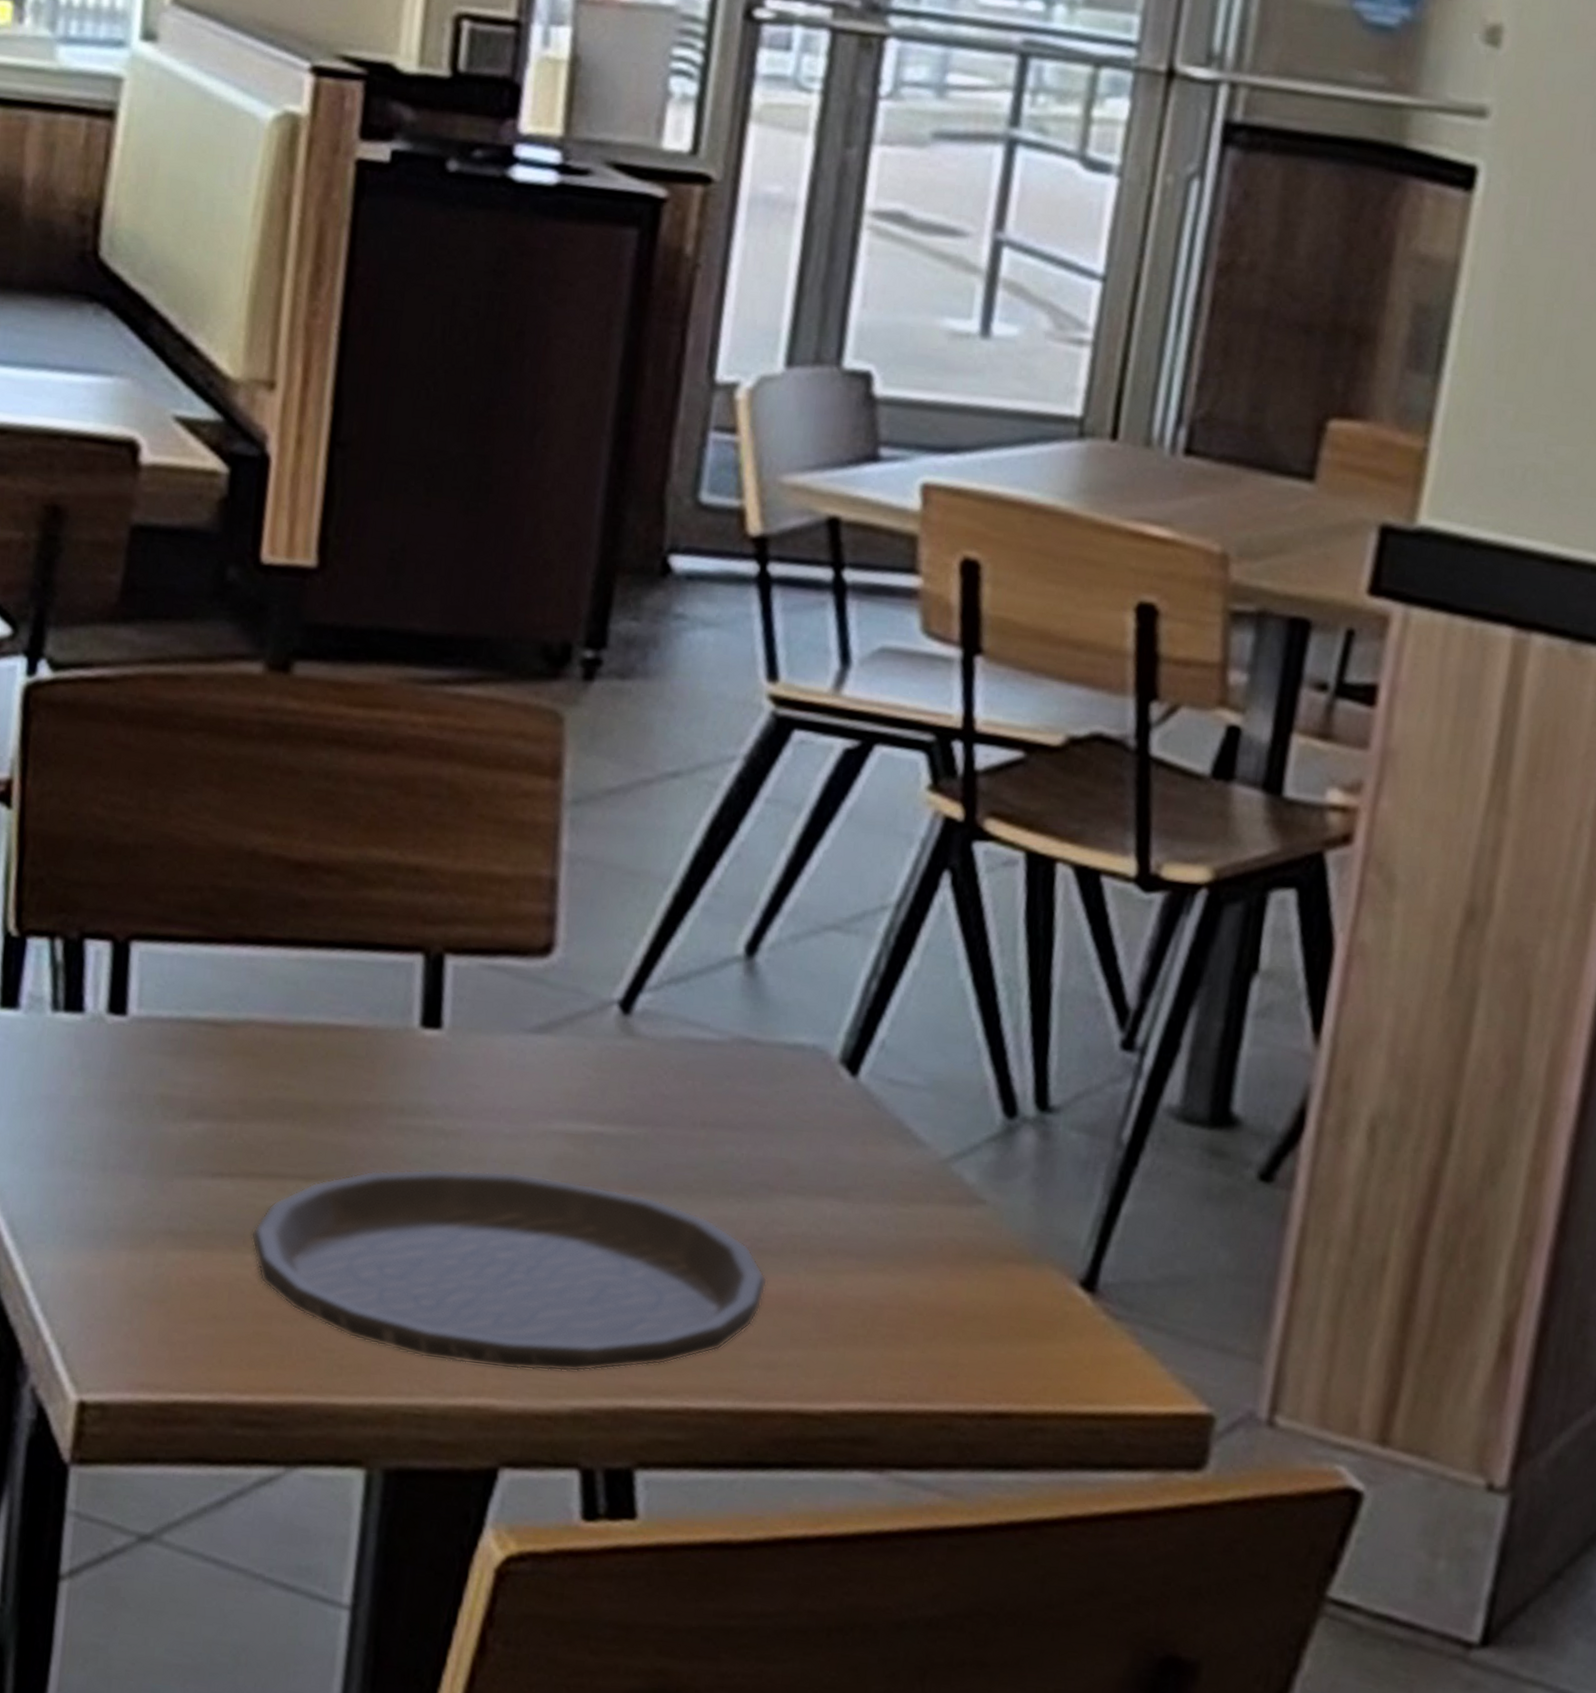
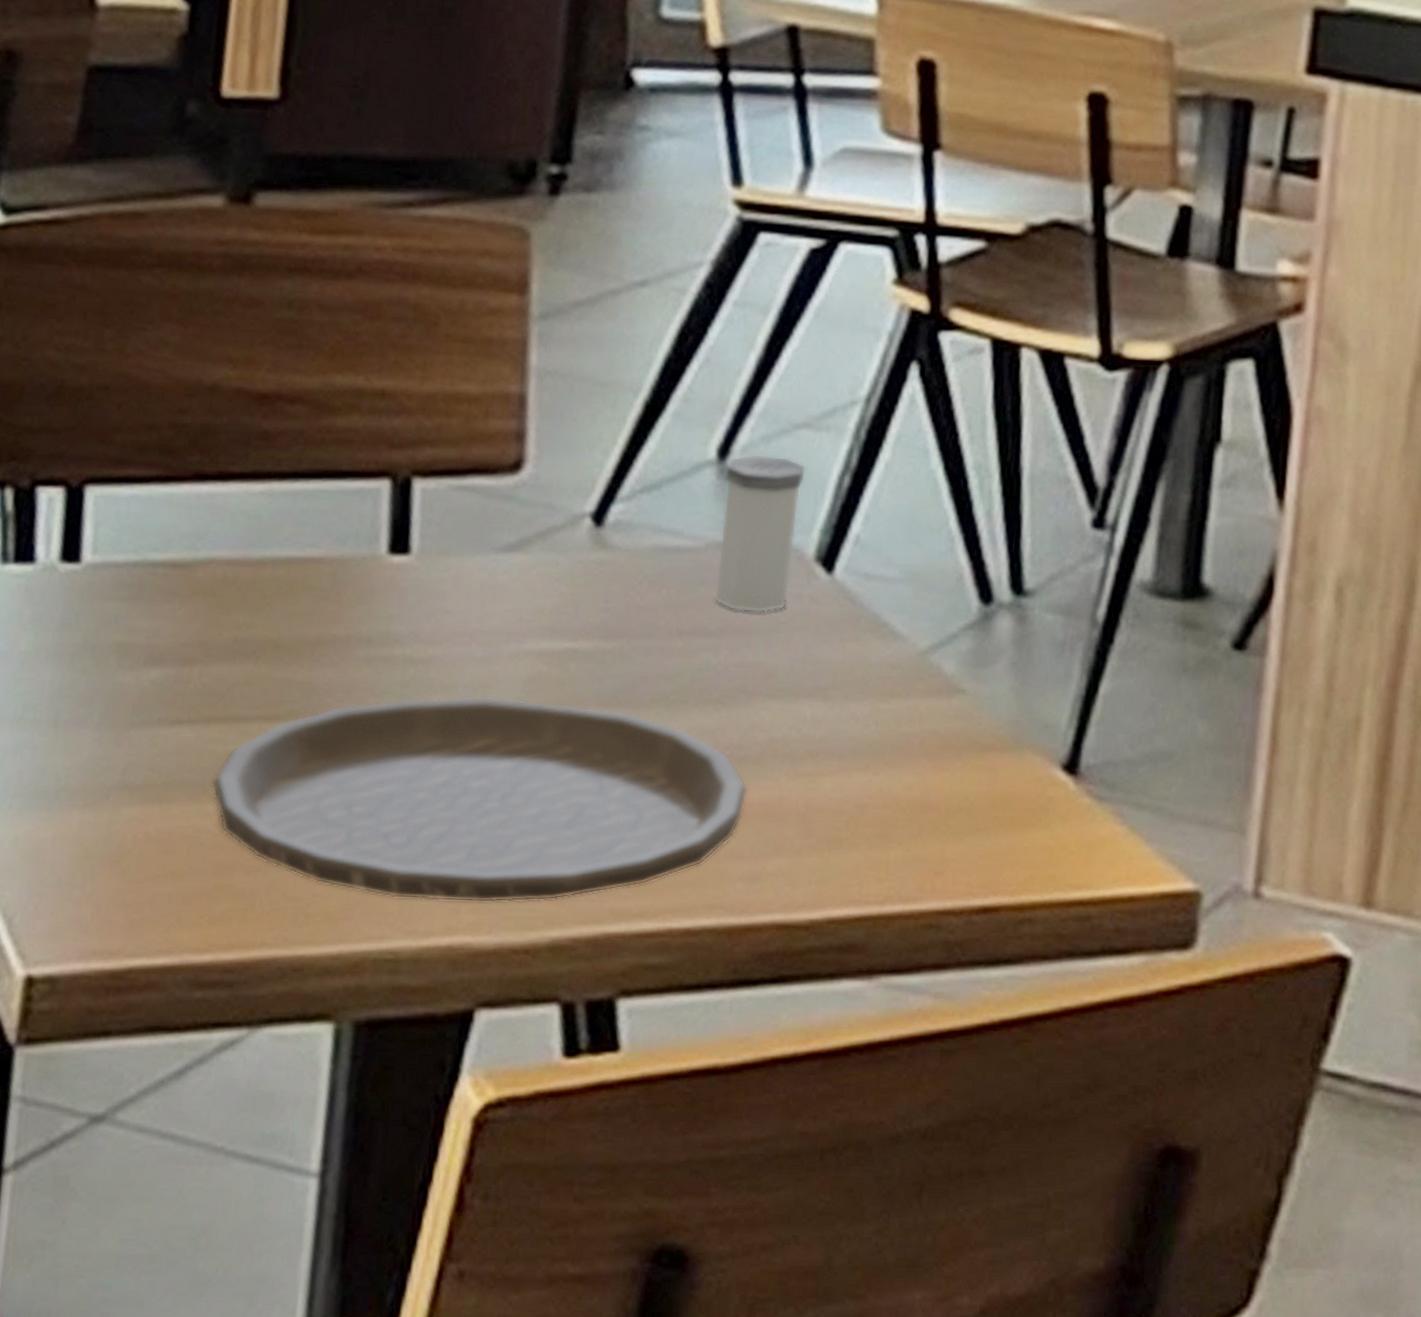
salt shaker: none [738,953,834,1111] -> present [714,454,806,613]

